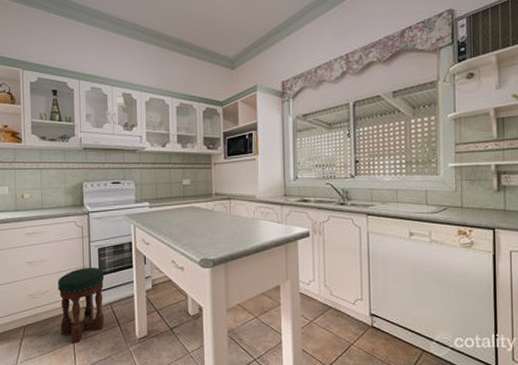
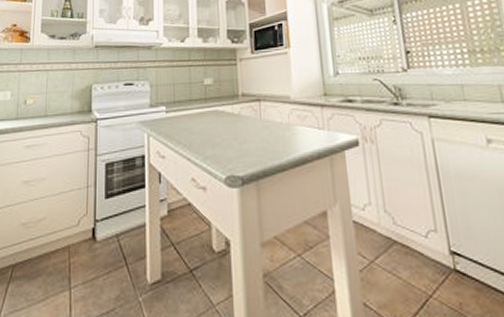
stool: present [58,268,105,344] -> none [55,188,112,290]

